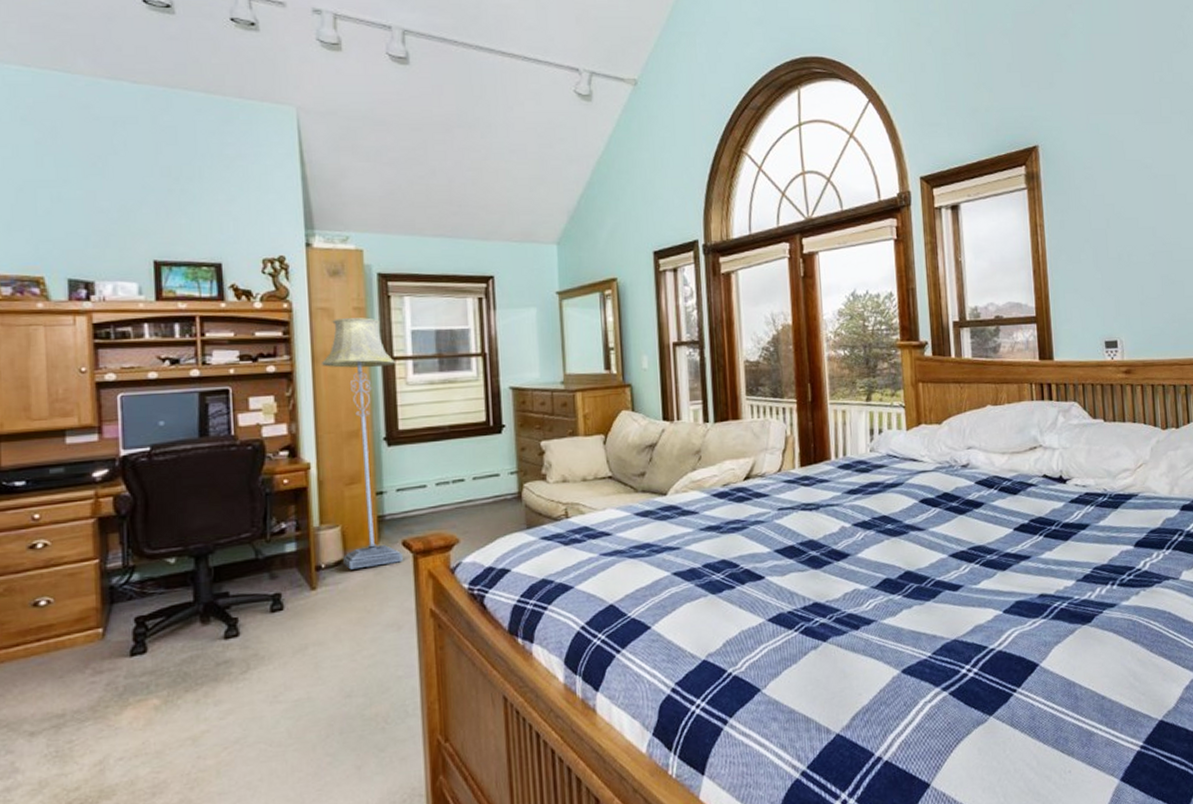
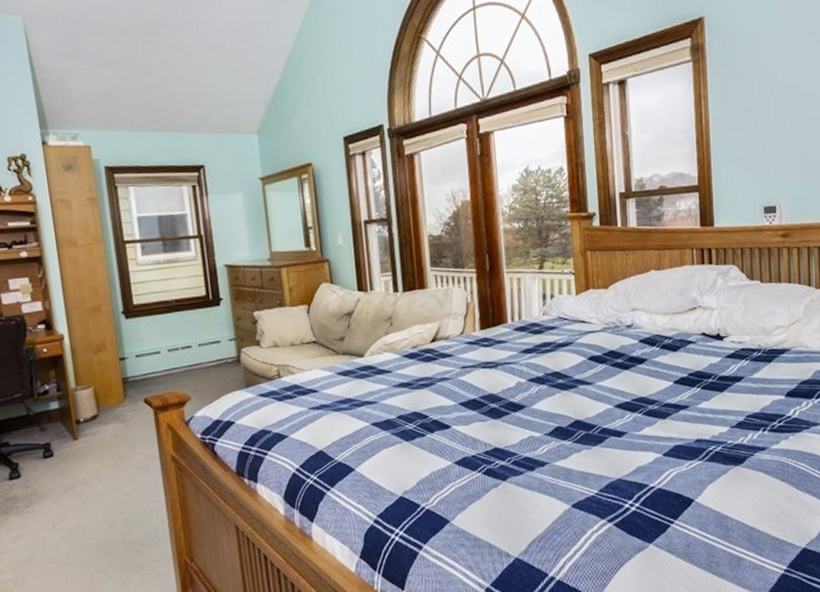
floor lamp: present [321,318,403,570] -> none [64,207,146,423]

